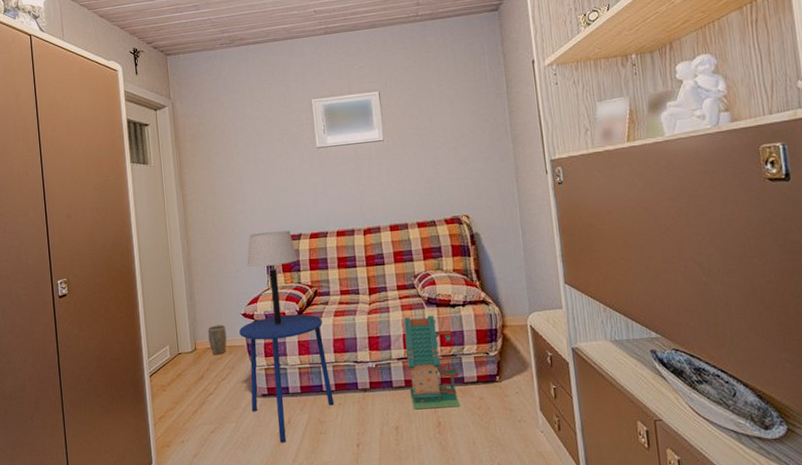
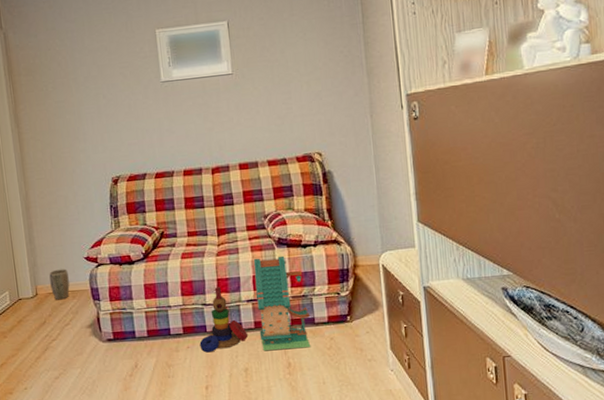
side table: present [239,314,334,443] -> none [82,256,182,387]
table lamp: present [246,230,298,326] -> none [88,170,143,269]
stacking toy: none [351,345,398,410] -> present [199,287,247,353]

